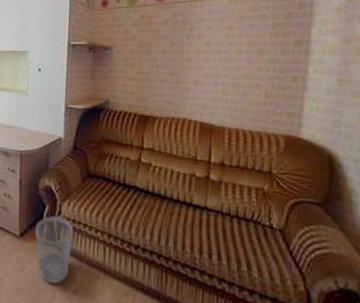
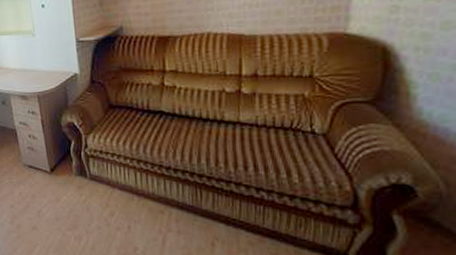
wastebasket: present [35,216,73,285] -> none [64,150,103,210]

